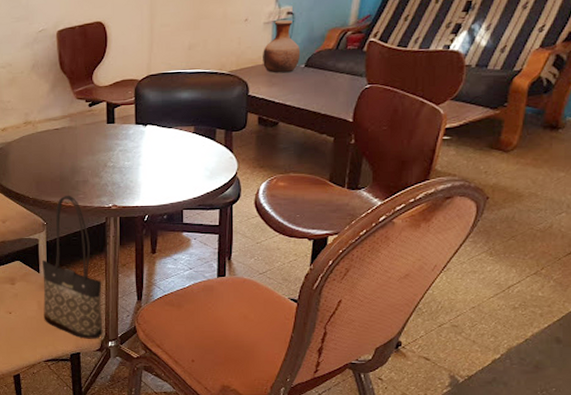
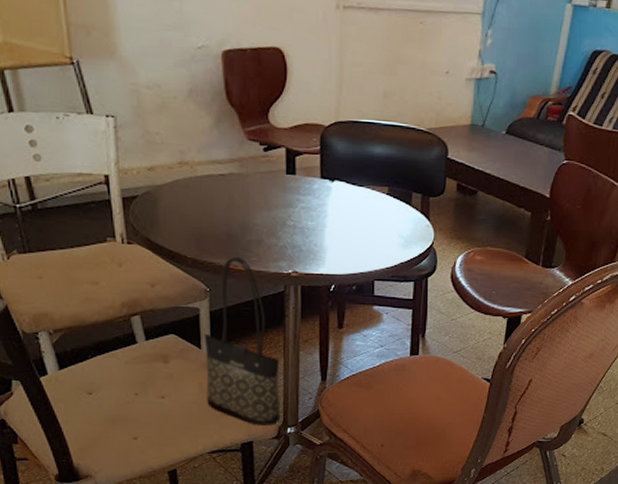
vase: present [263,19,301,73] -> none [463,78,502,138]

